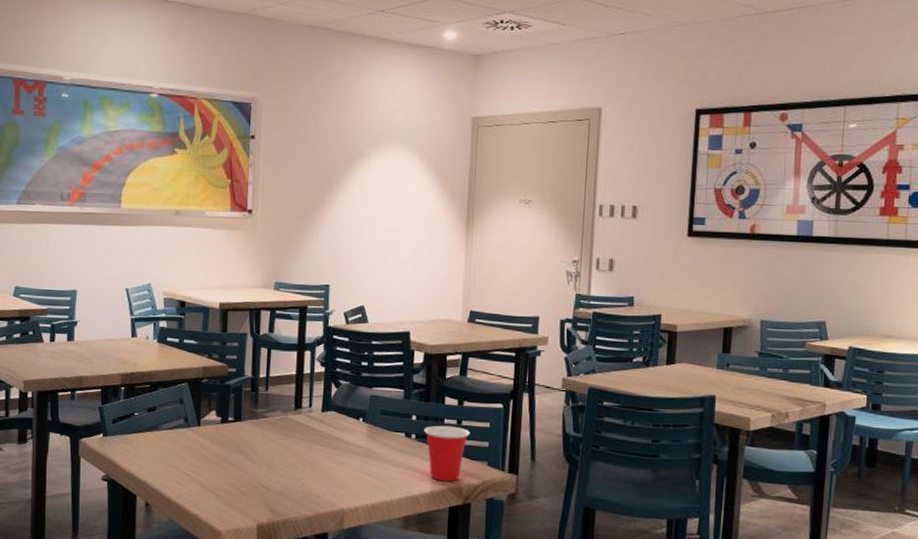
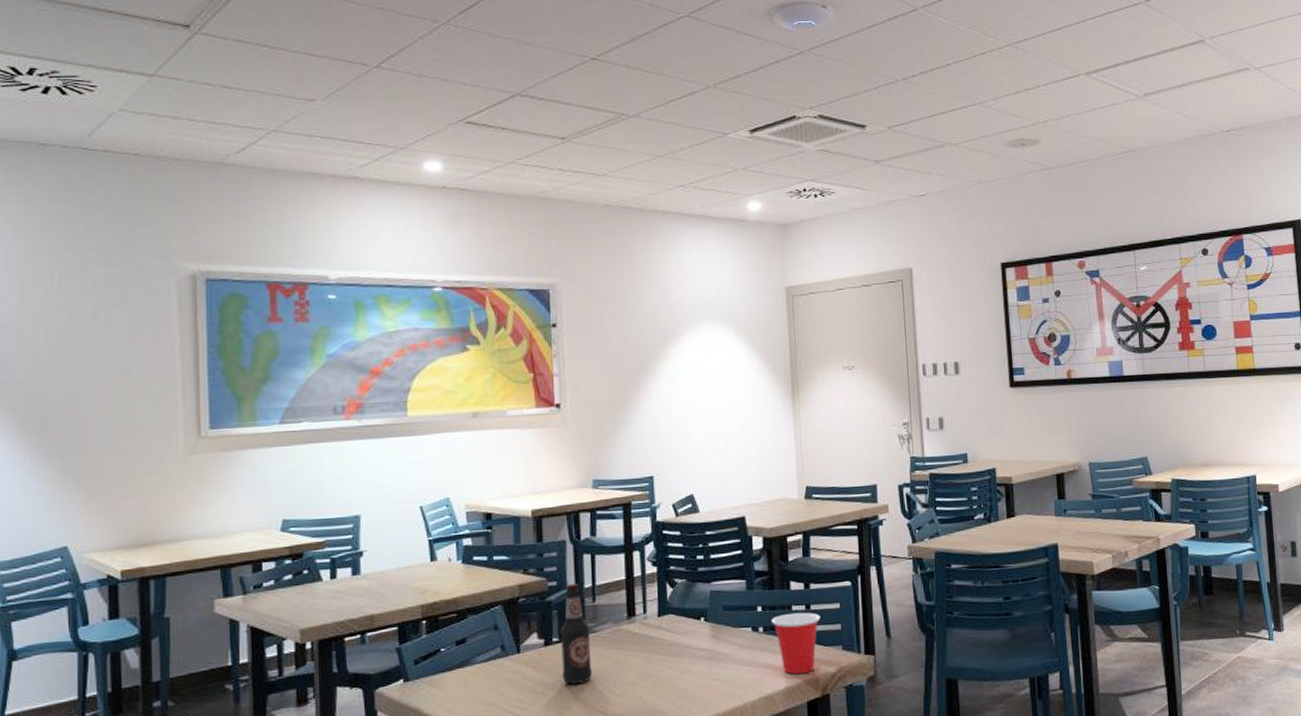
bottle: none [234,372,261,460] -> present [560,584,592,684]

